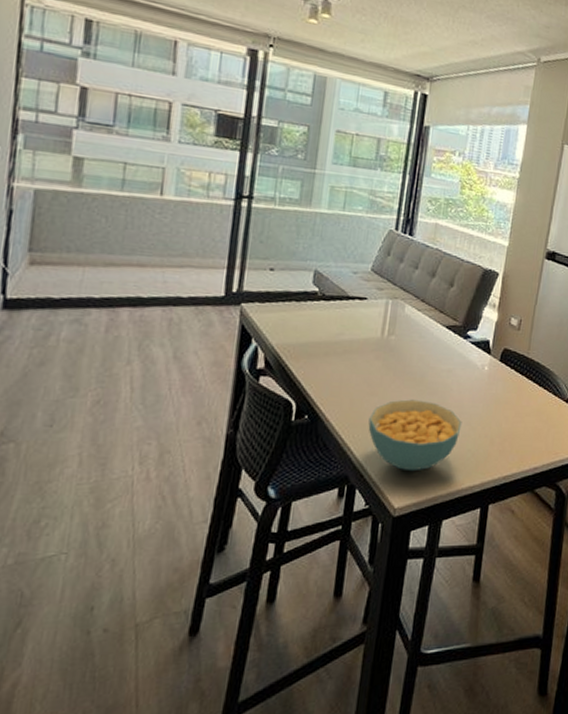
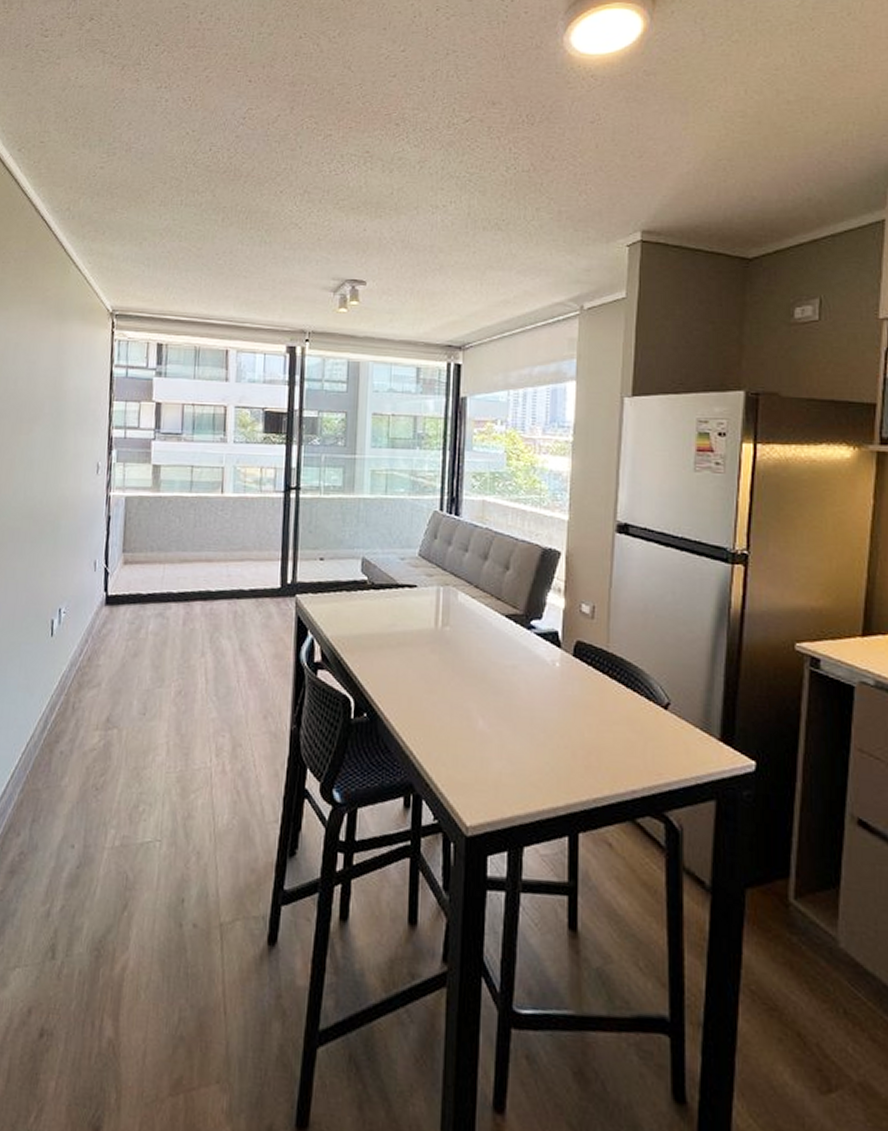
cereal bowl: present [368,399,462,472] -> none [430,699,535,784]

